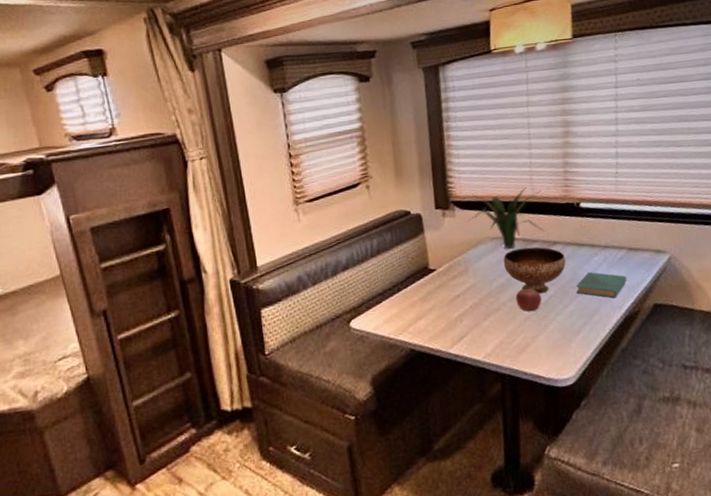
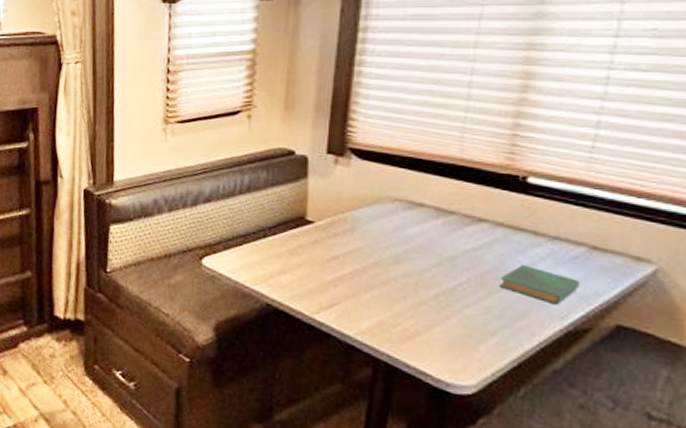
plant: present [468,187,545,249] -> none [367,143,474,216]
bowl: present [503,246,566,294] -> none [403,217,491,278]
fruit: present [515,286,542,311] -> none [411,263,448,295]

